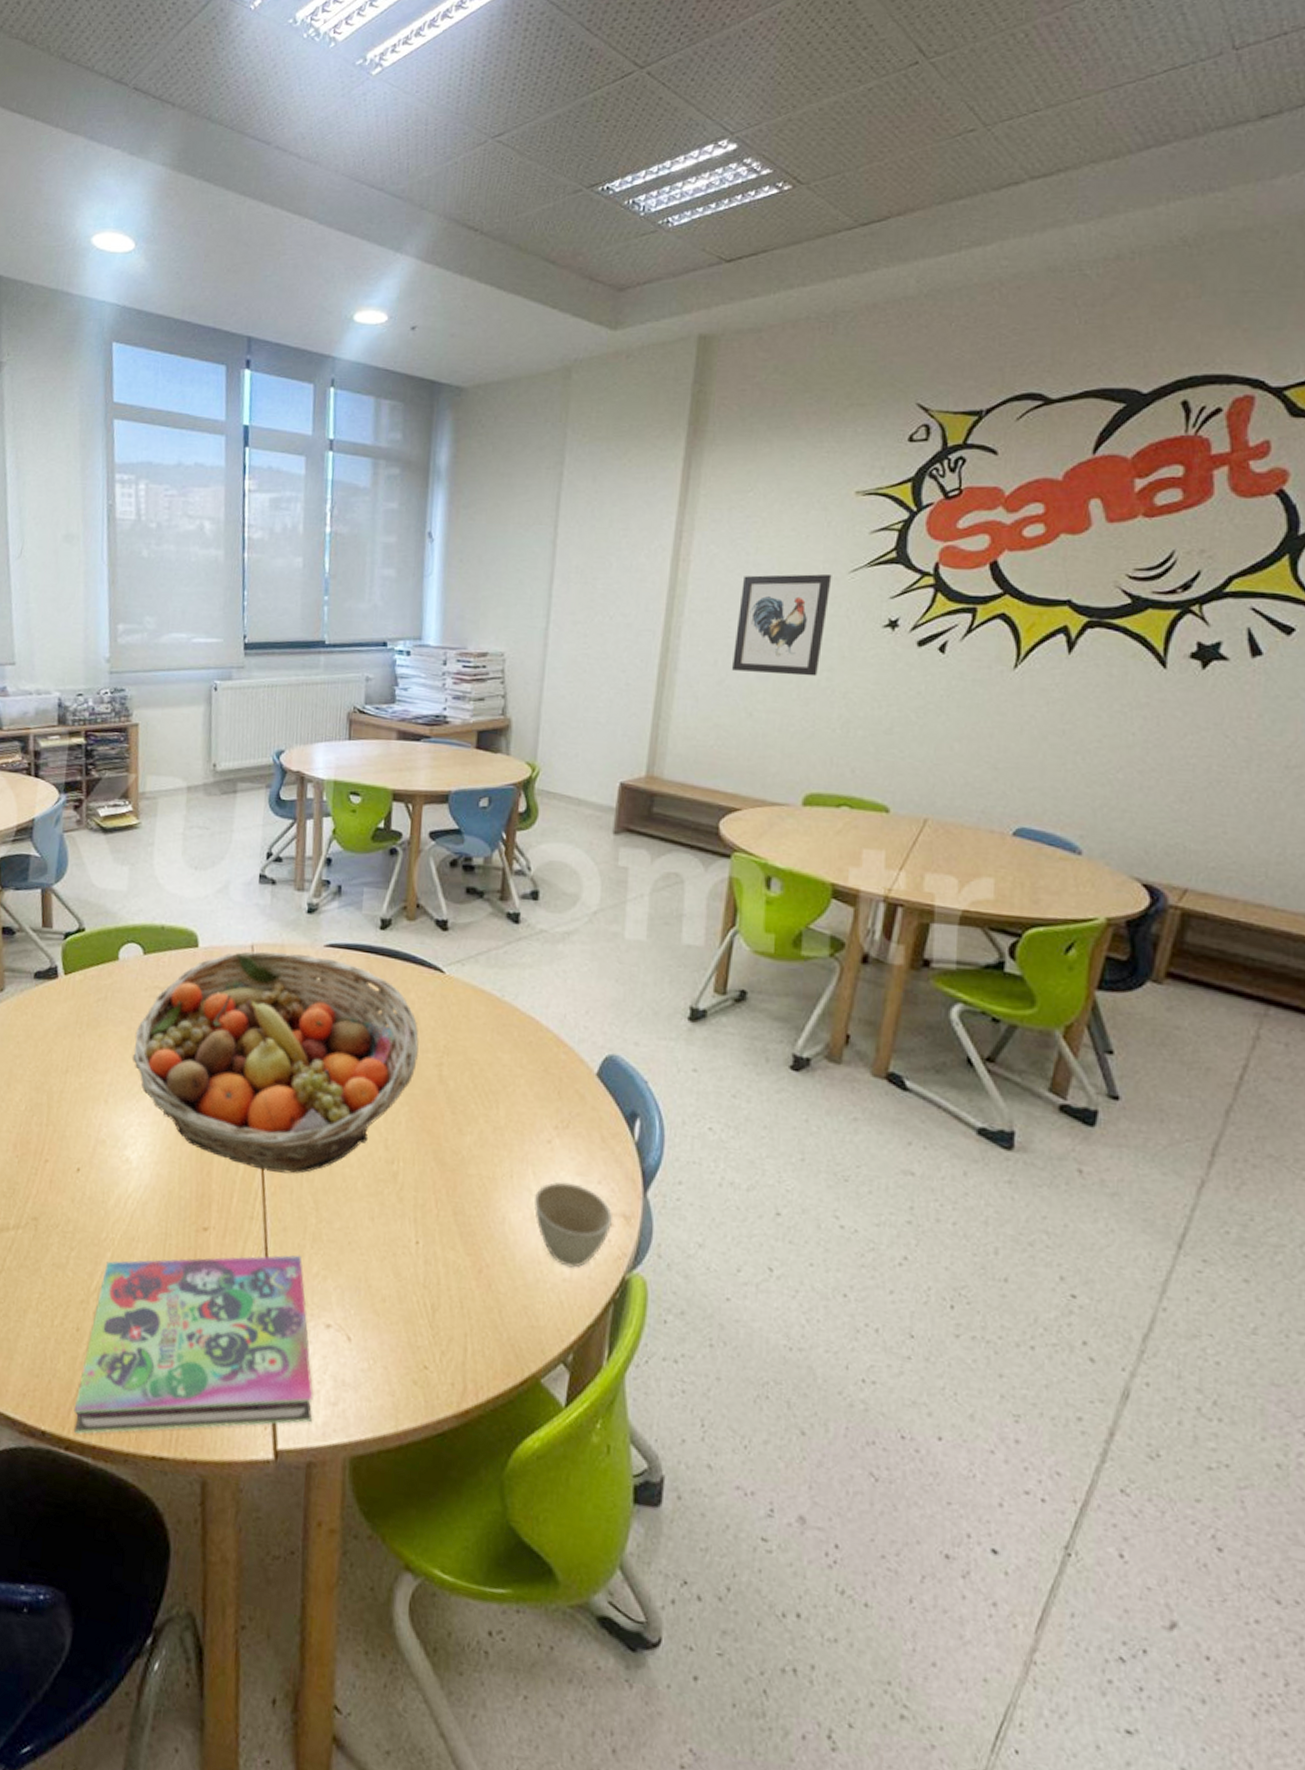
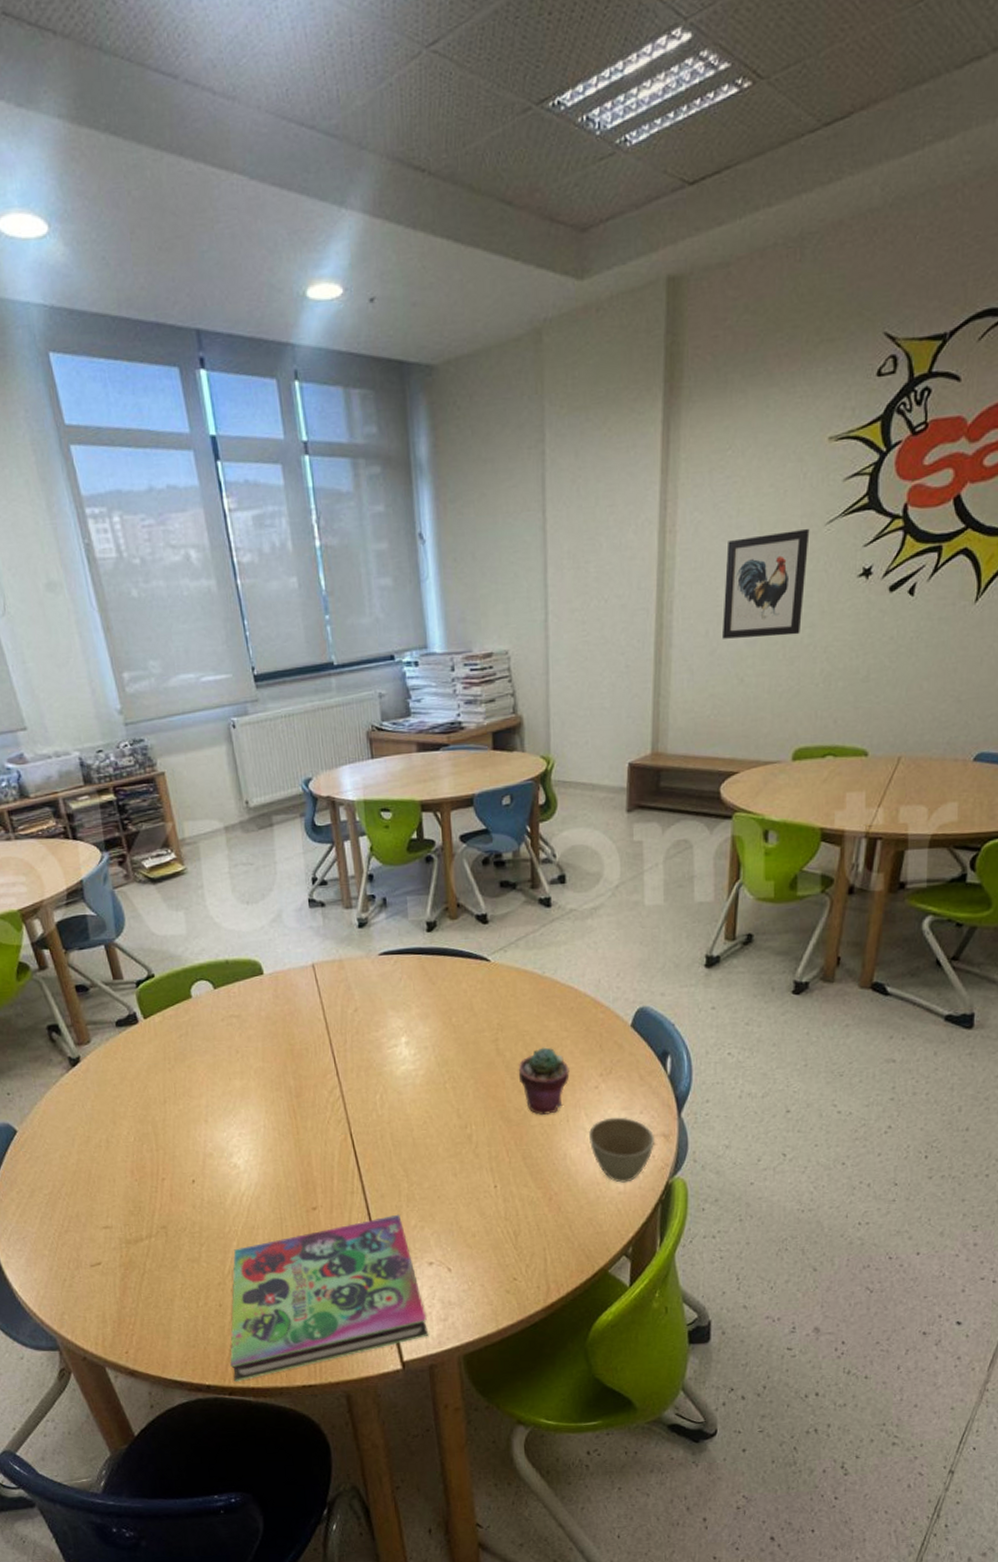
fruit basket: present [131,951,419,1174] -> none [220,964,477,1153]
potted succulent: none [460,1082,520,1165] -> present [518,1047,570,1116]

